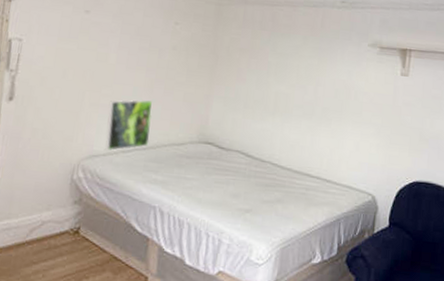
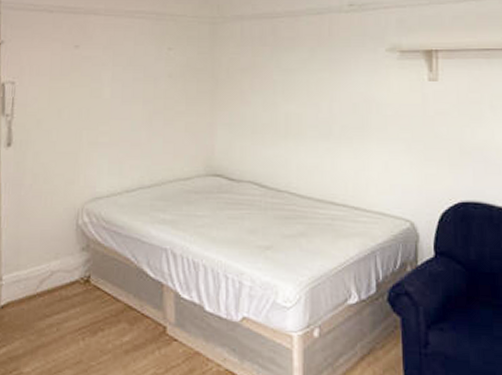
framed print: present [105,99,153,151] -> none [107,133,154,191]

